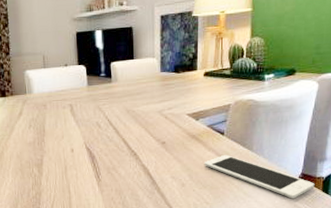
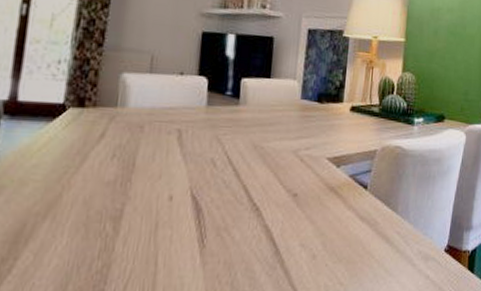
cell phone: present [204,154,315,199] -> none [341,215,461,279]

